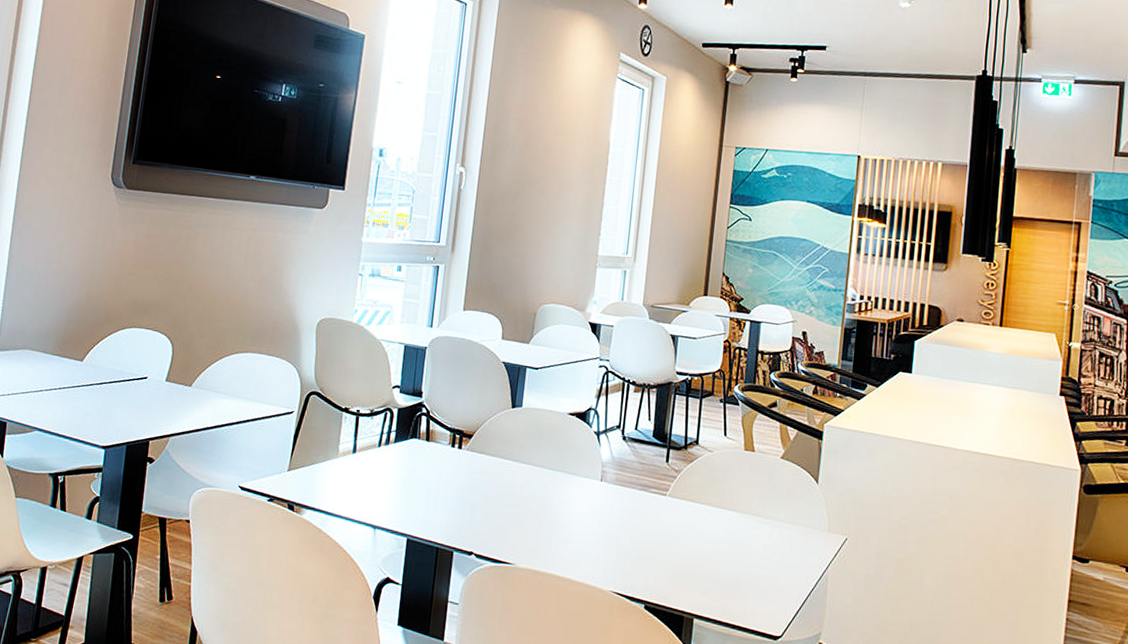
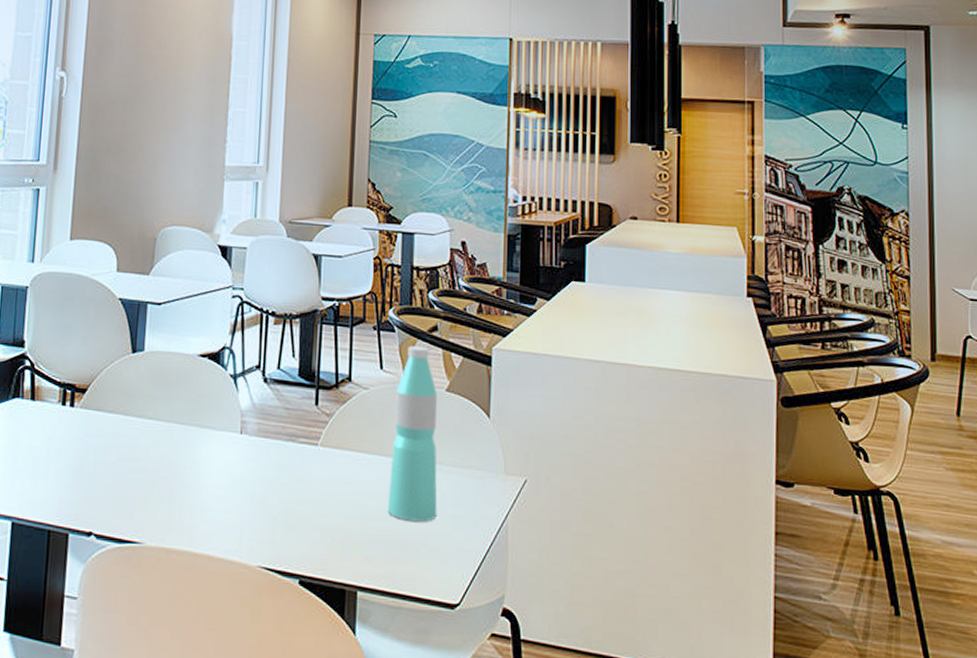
water bottle: none [723,418,773,566] -> present [387,346,438,522]

